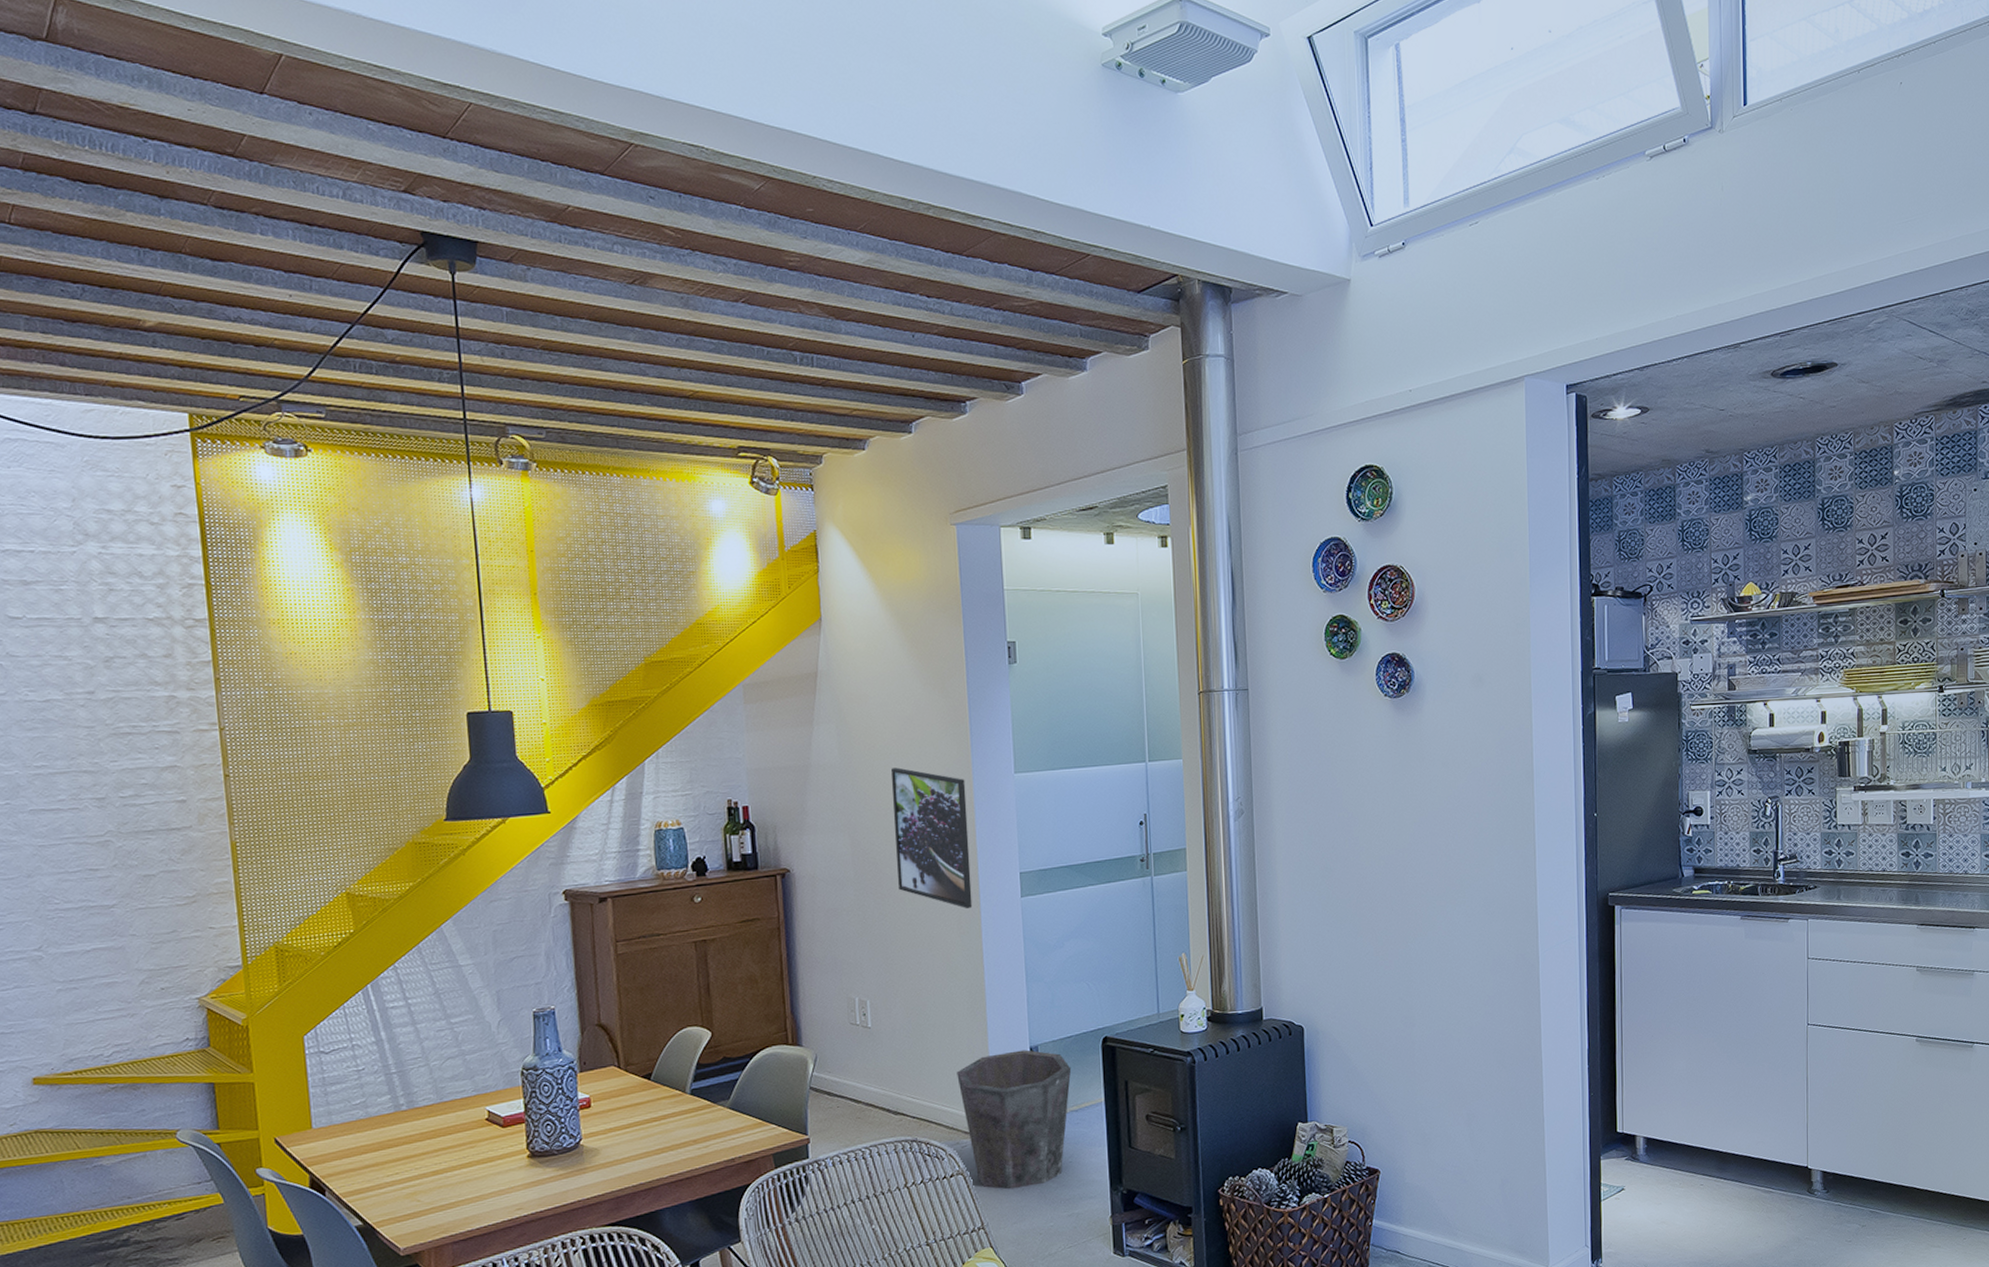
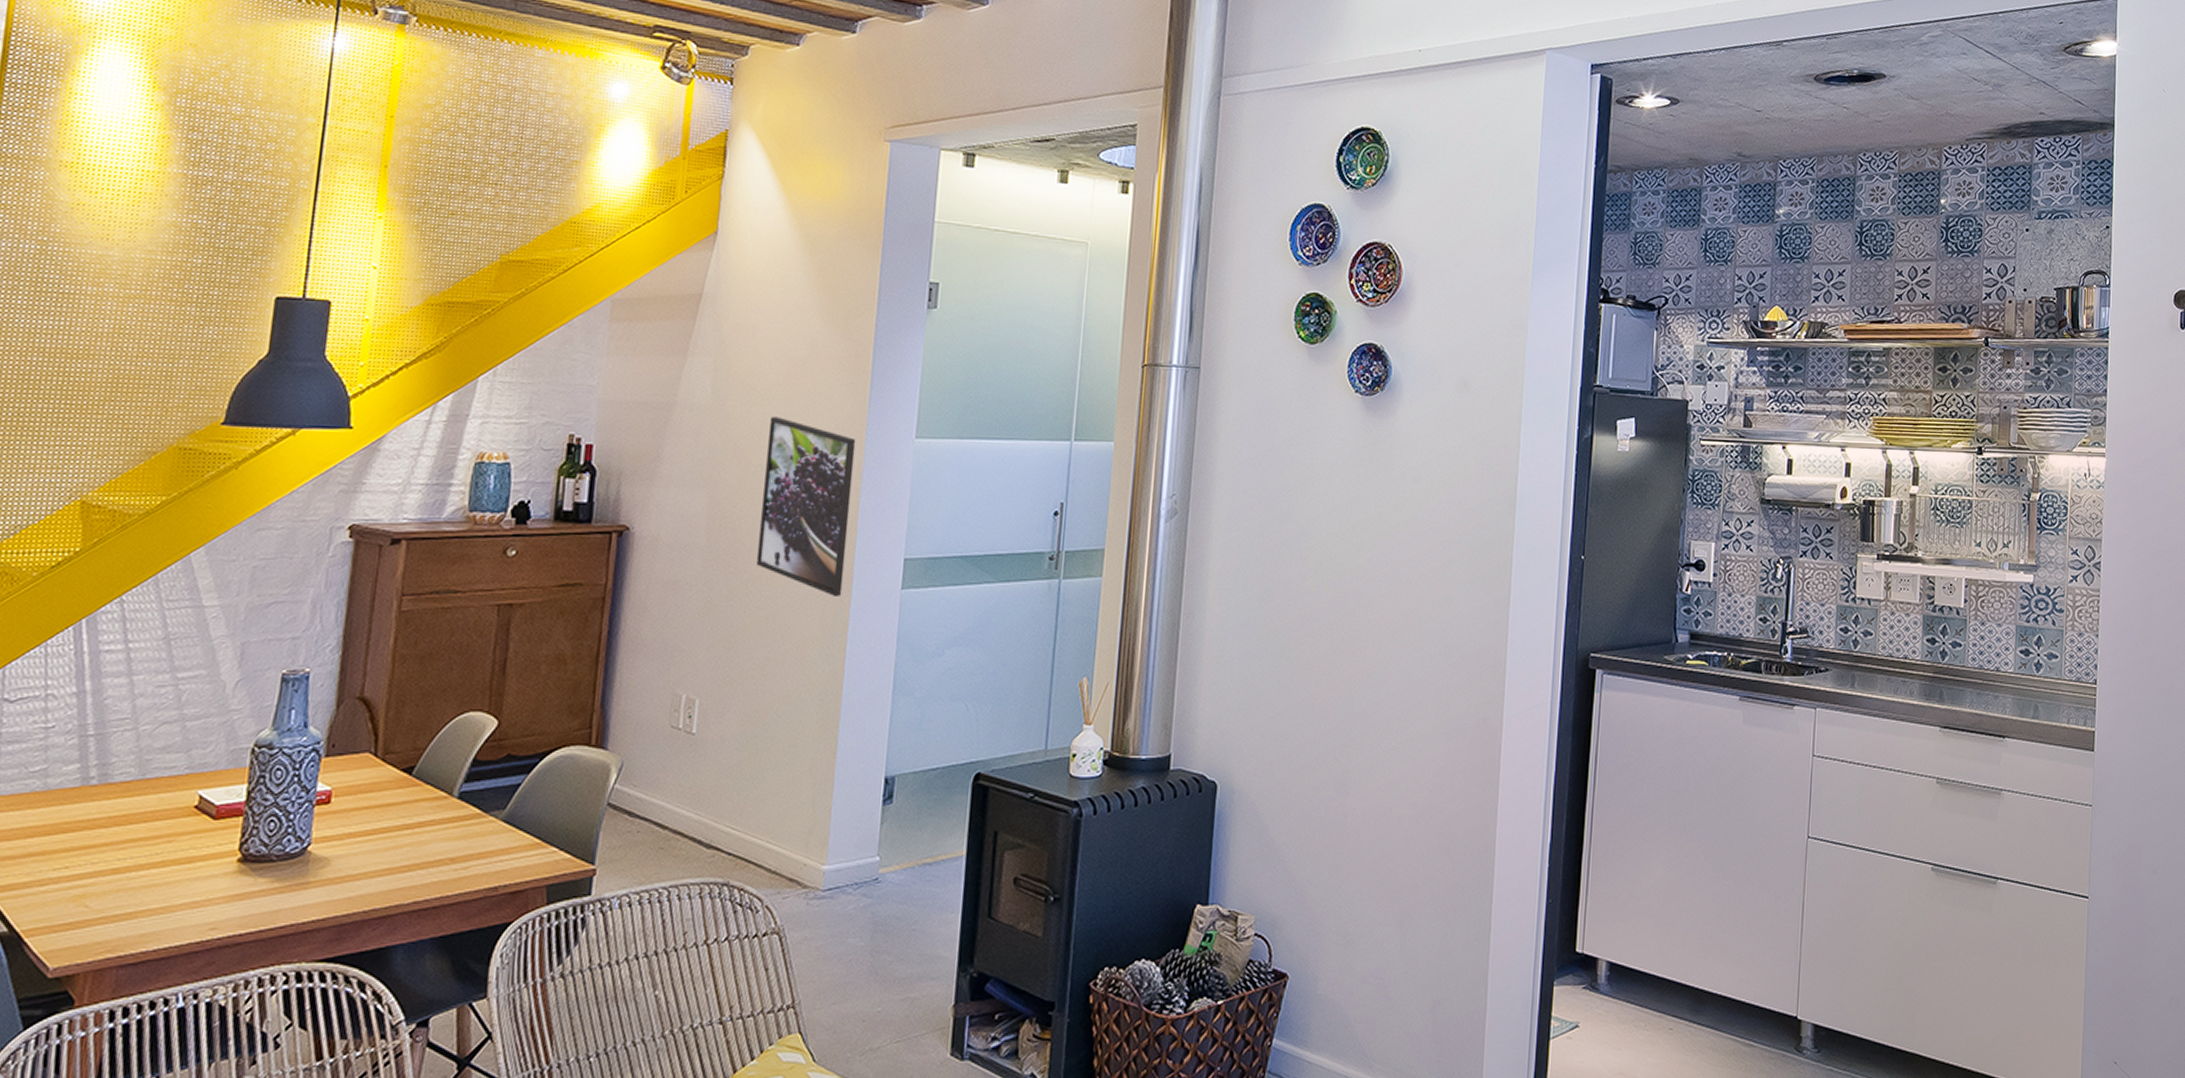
waste bin: present [957,1050,1072,1190] -> none [790,780,932,959]

